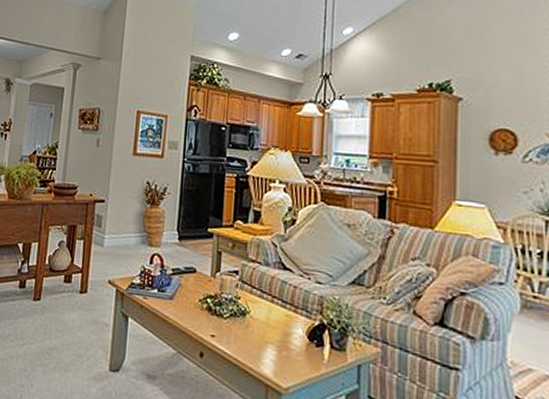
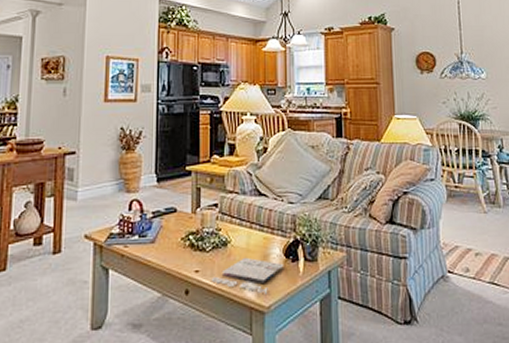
magazine: none [226,331,307,375] -> present [211,257,284,294]

